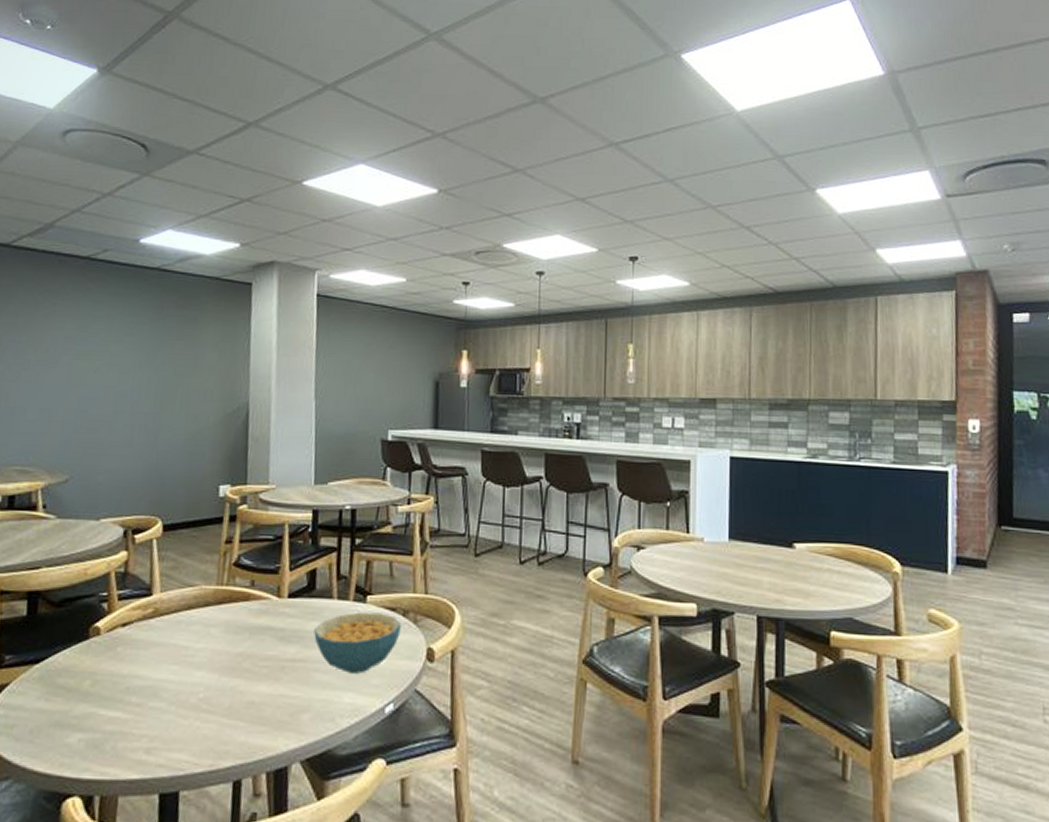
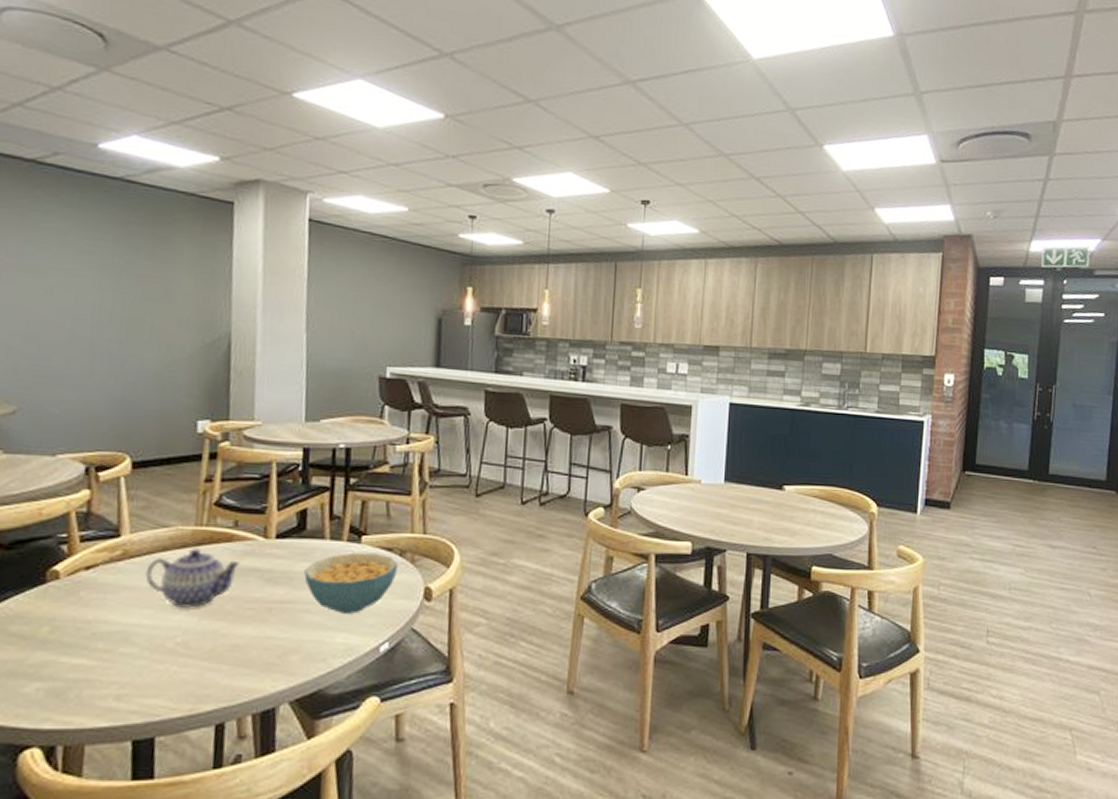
teapot: none [173,607,257,665] -> present [145,548,241,608]

